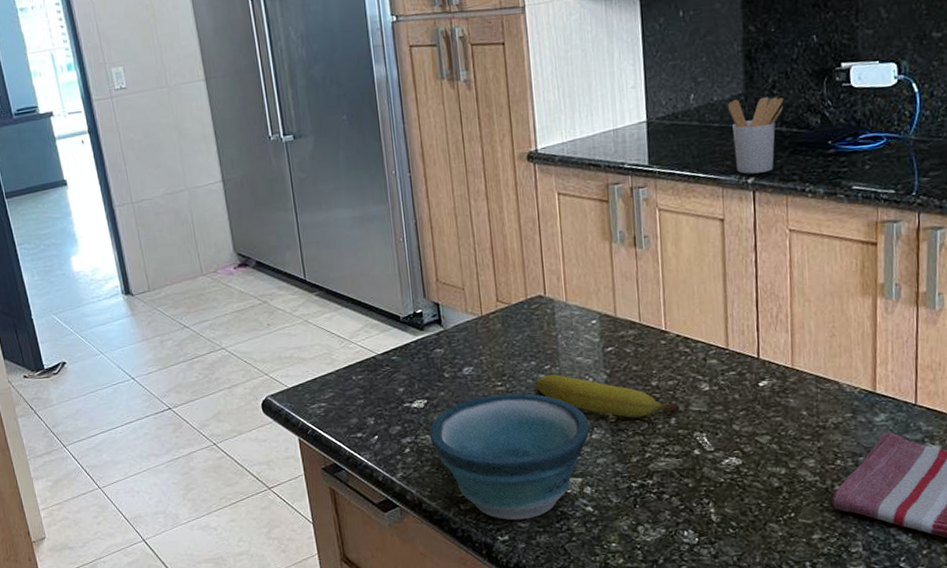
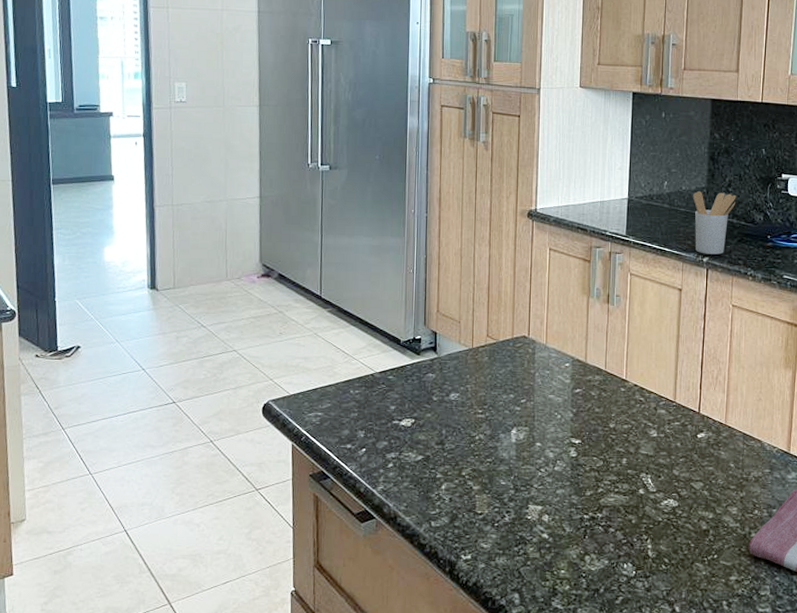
bowl: present [429,393,590,521] -> none [412,421,554,541]
fruit: present [536,374,680,418] -> none [512,408,631,455]

